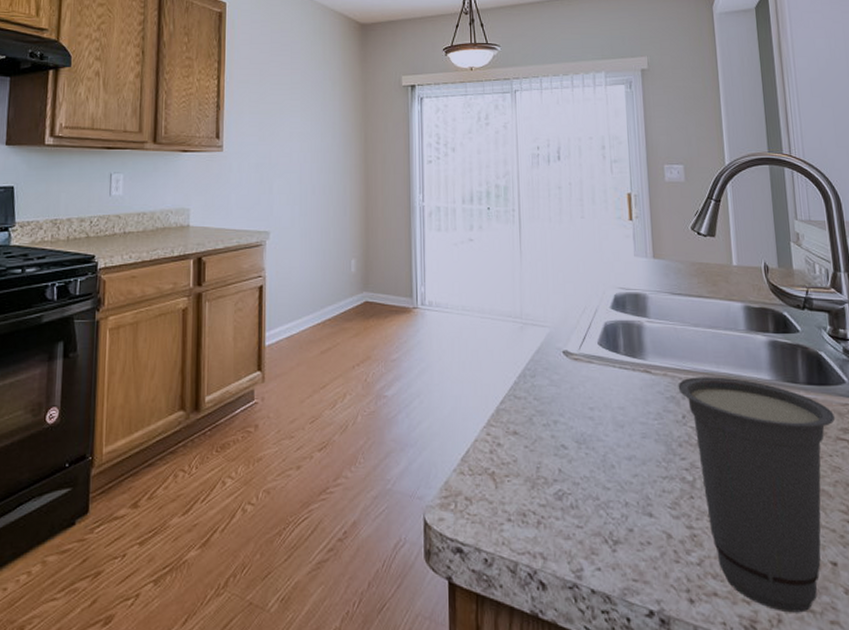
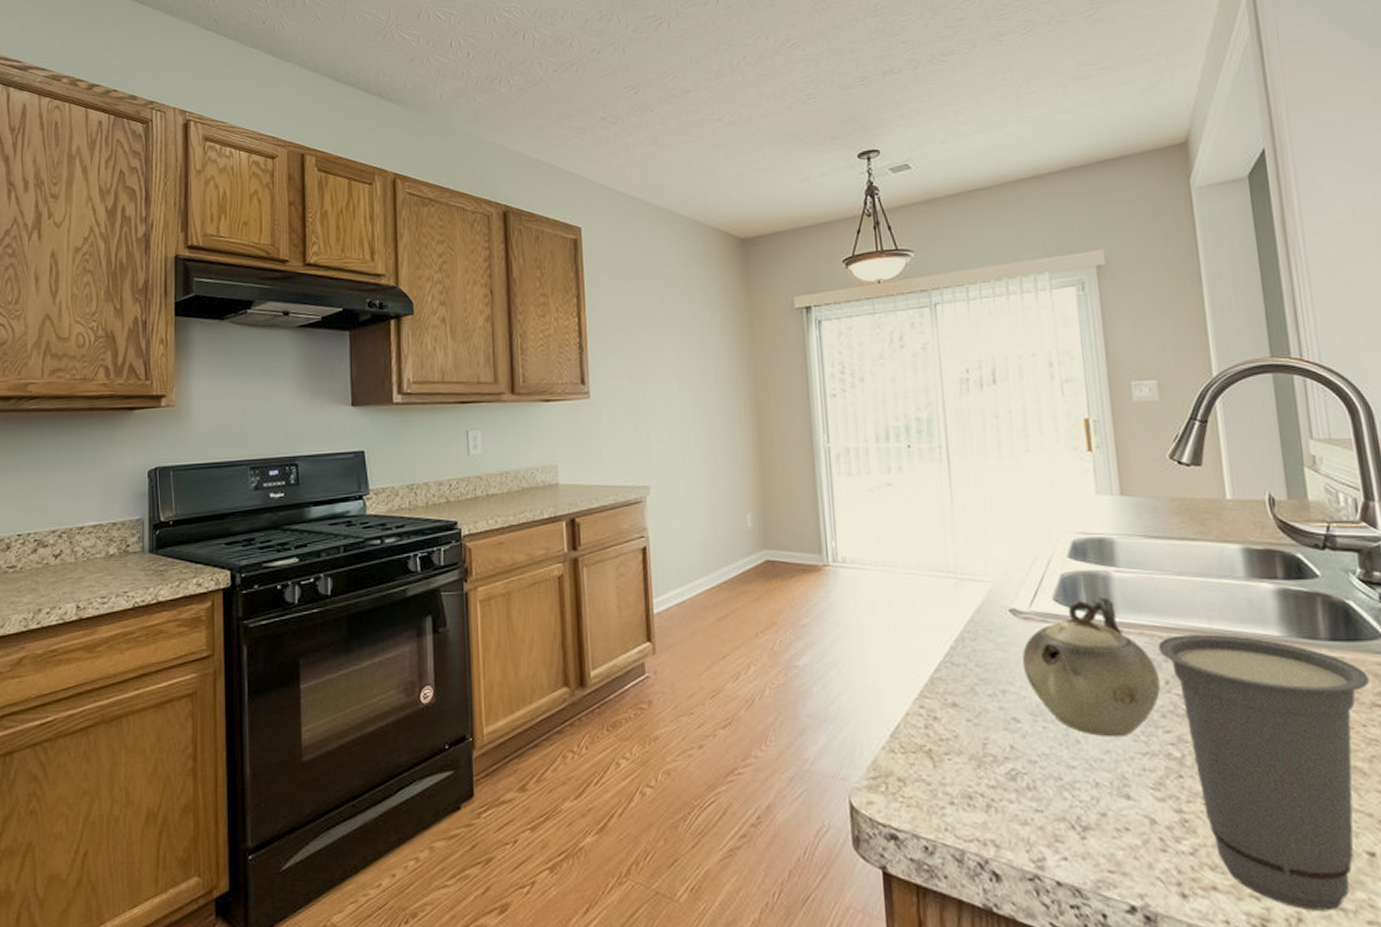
teapot: none [571,343,679,463] -> present [1022,597,1161,737]

